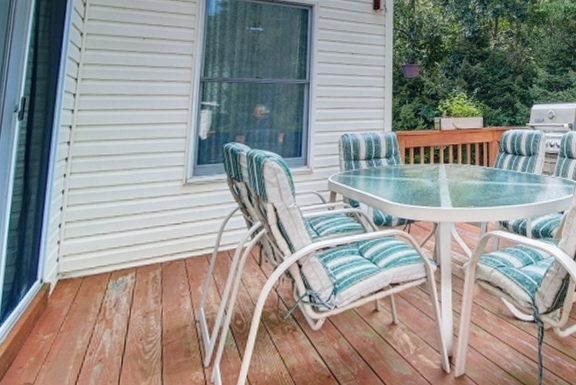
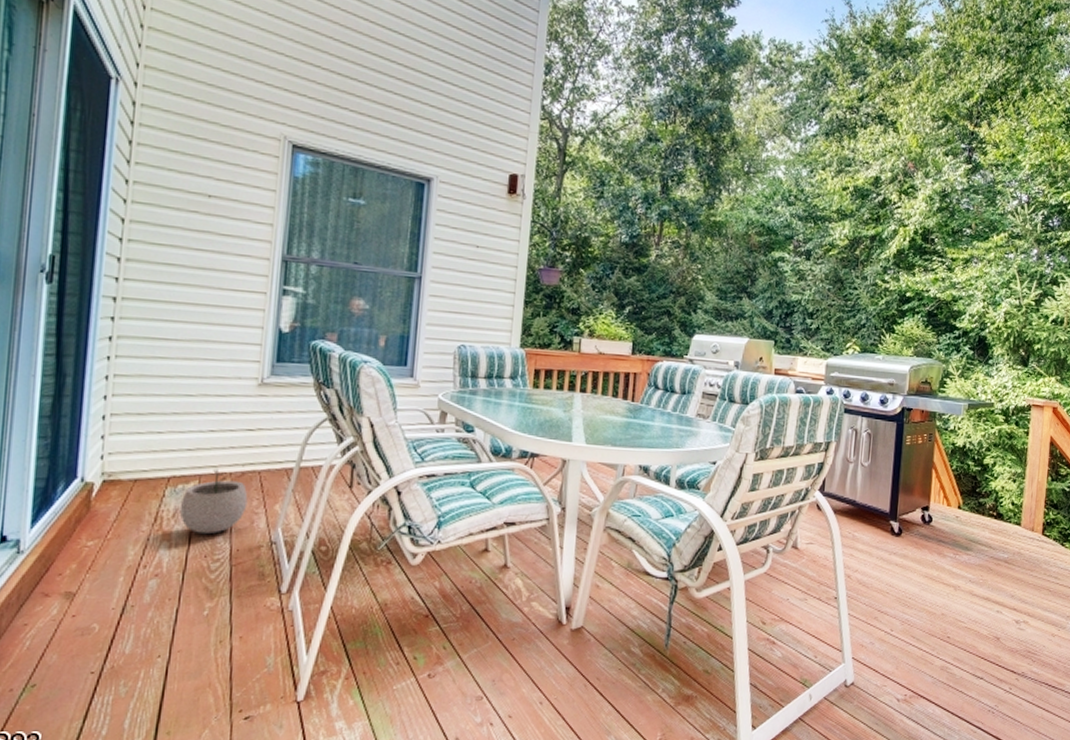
plant pot: none [119,260,176,320] -> present [179,469,248,535]

